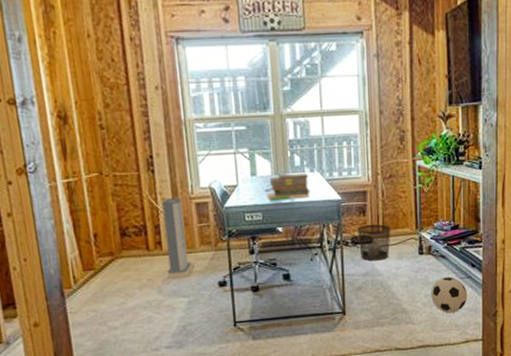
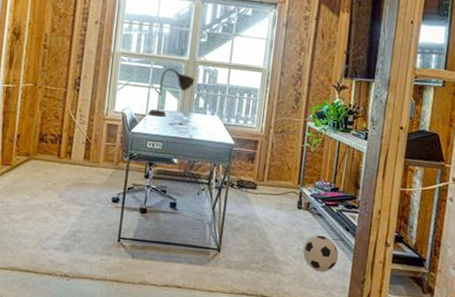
architectural model: present [162,198,195,279] -> none [70,116,97,188]
desk lamp: none [238,127,285,185] -> present [147,68,194,117]
books: present [266,173,310,202] -> none [169,112,210,139]
waste bin: present [357,224,391,261] -> none [243,171,275,207]

